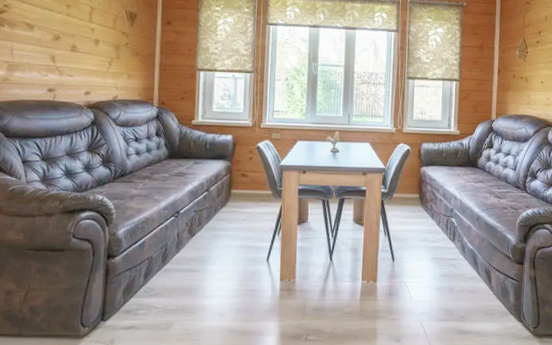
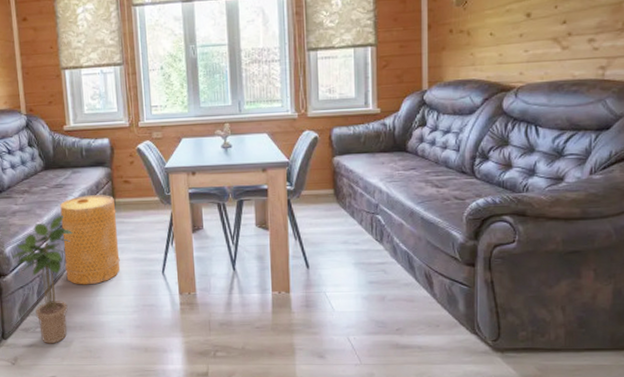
potted plant: none [122,201,188,326] -> present [11,214,73,344]
basket: none [175,185,231,269] -> present [60,195,121,285]

